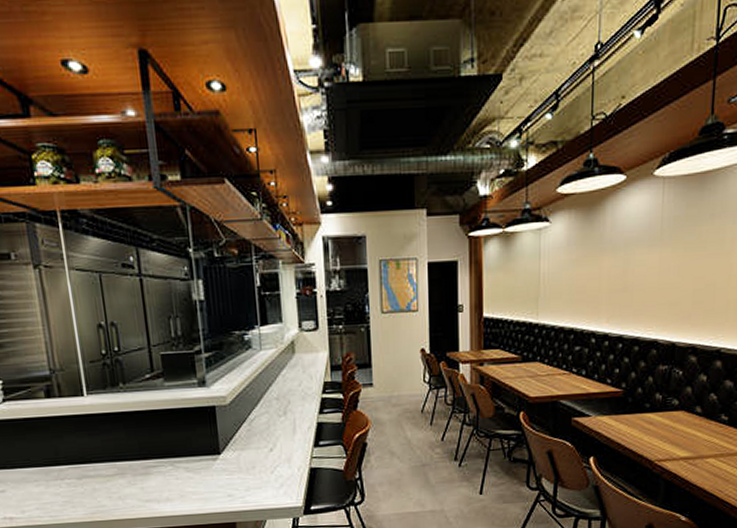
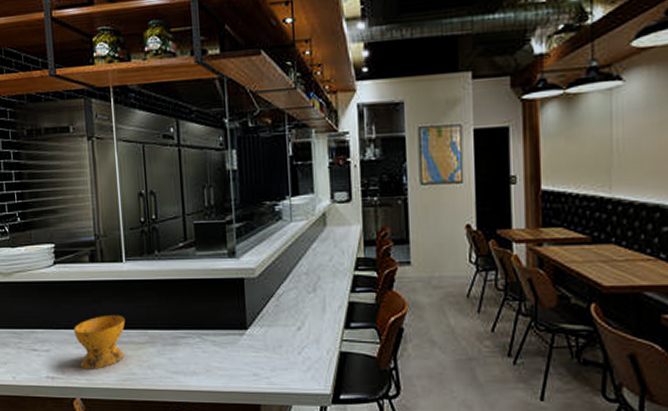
bowl: none [31,449,92,506] -> present [73,314,125,369]

